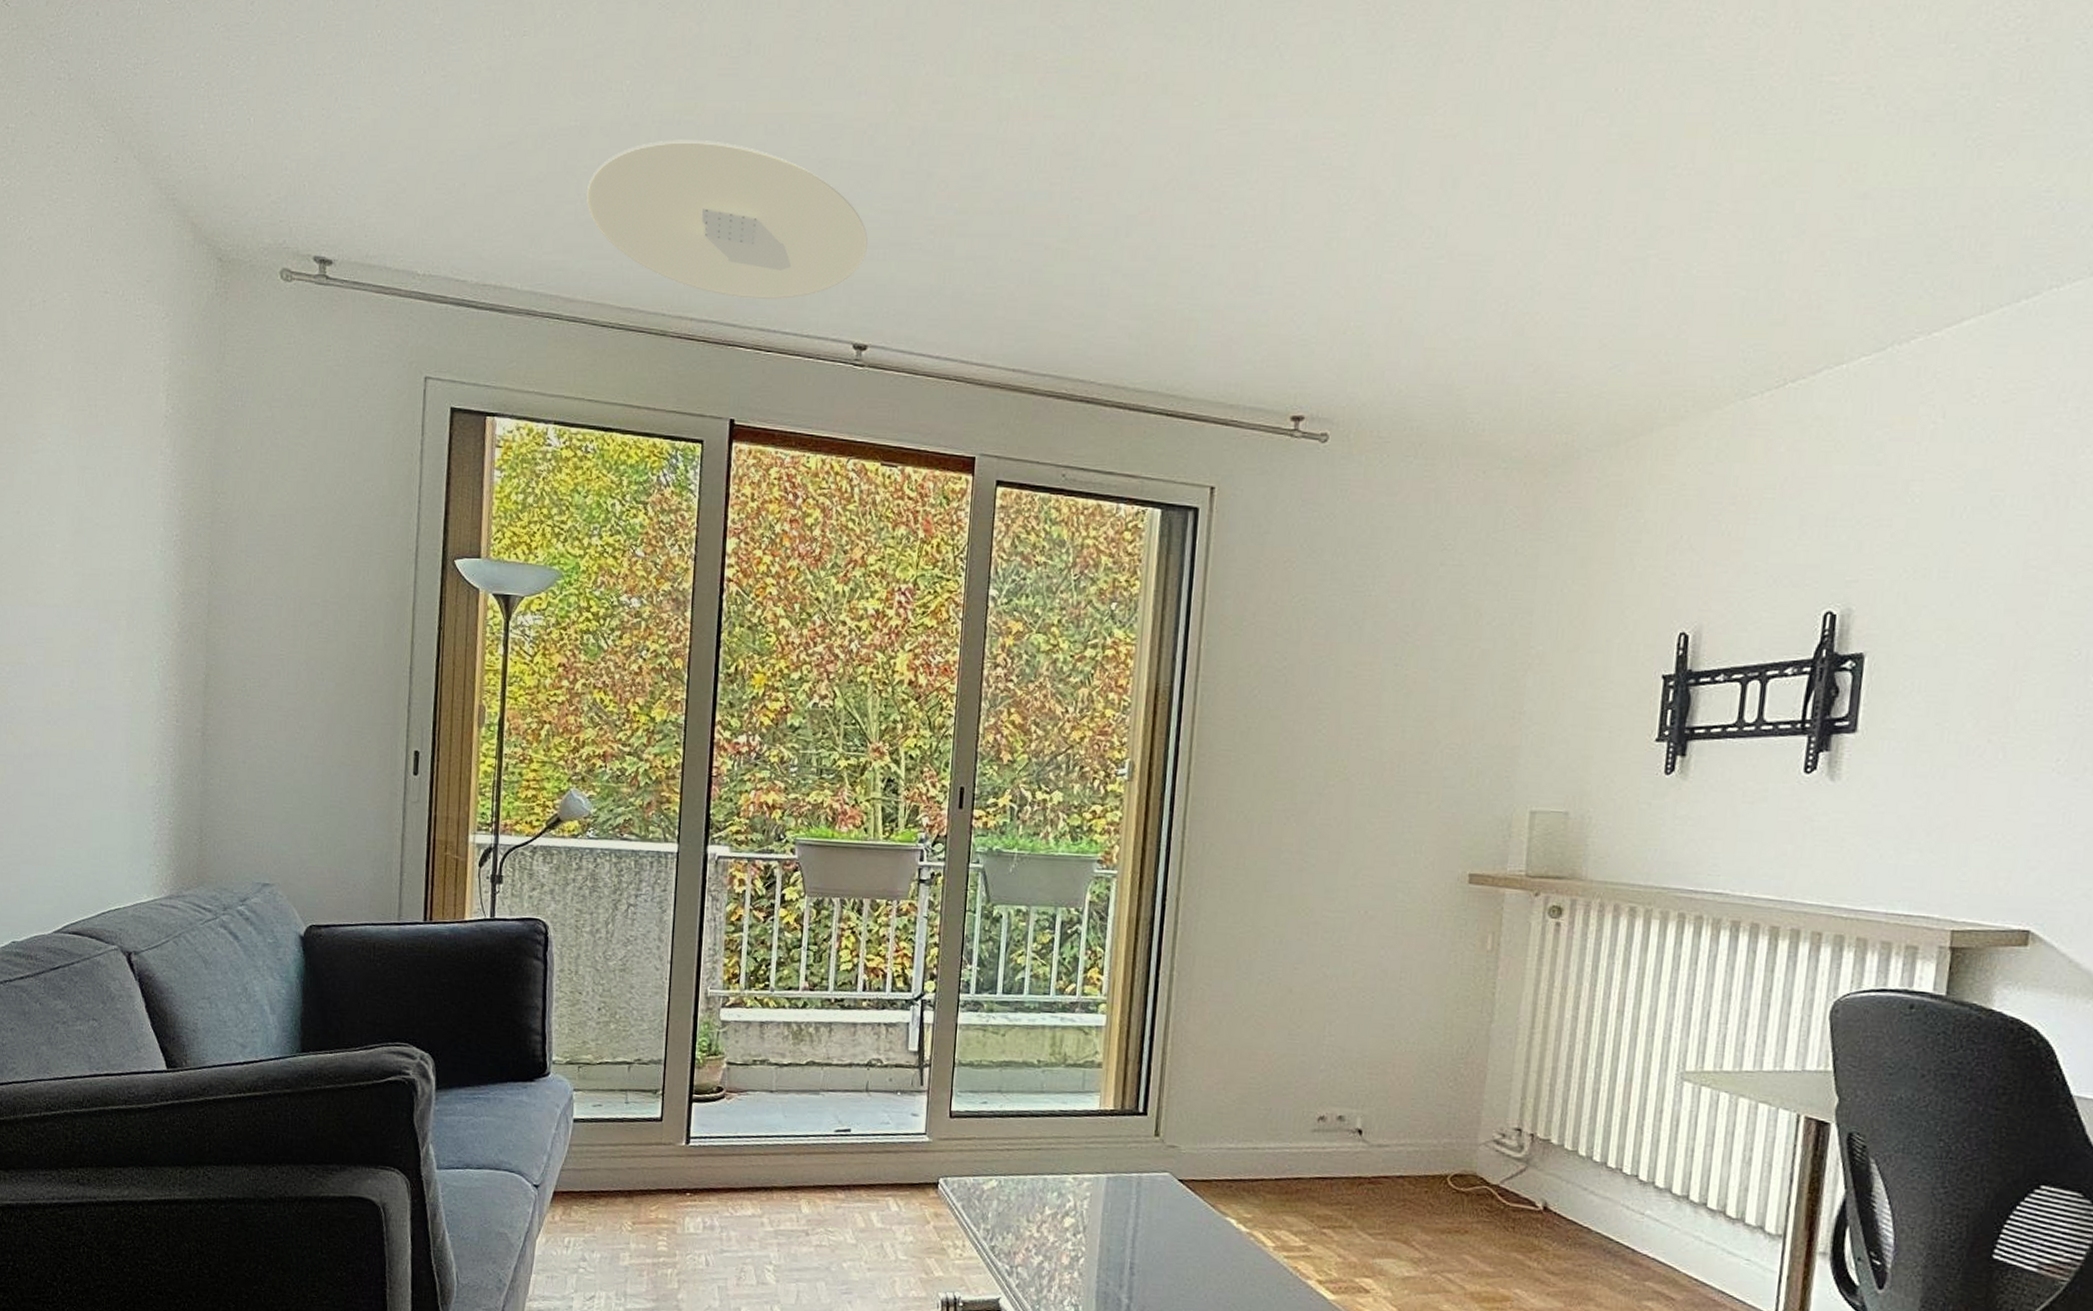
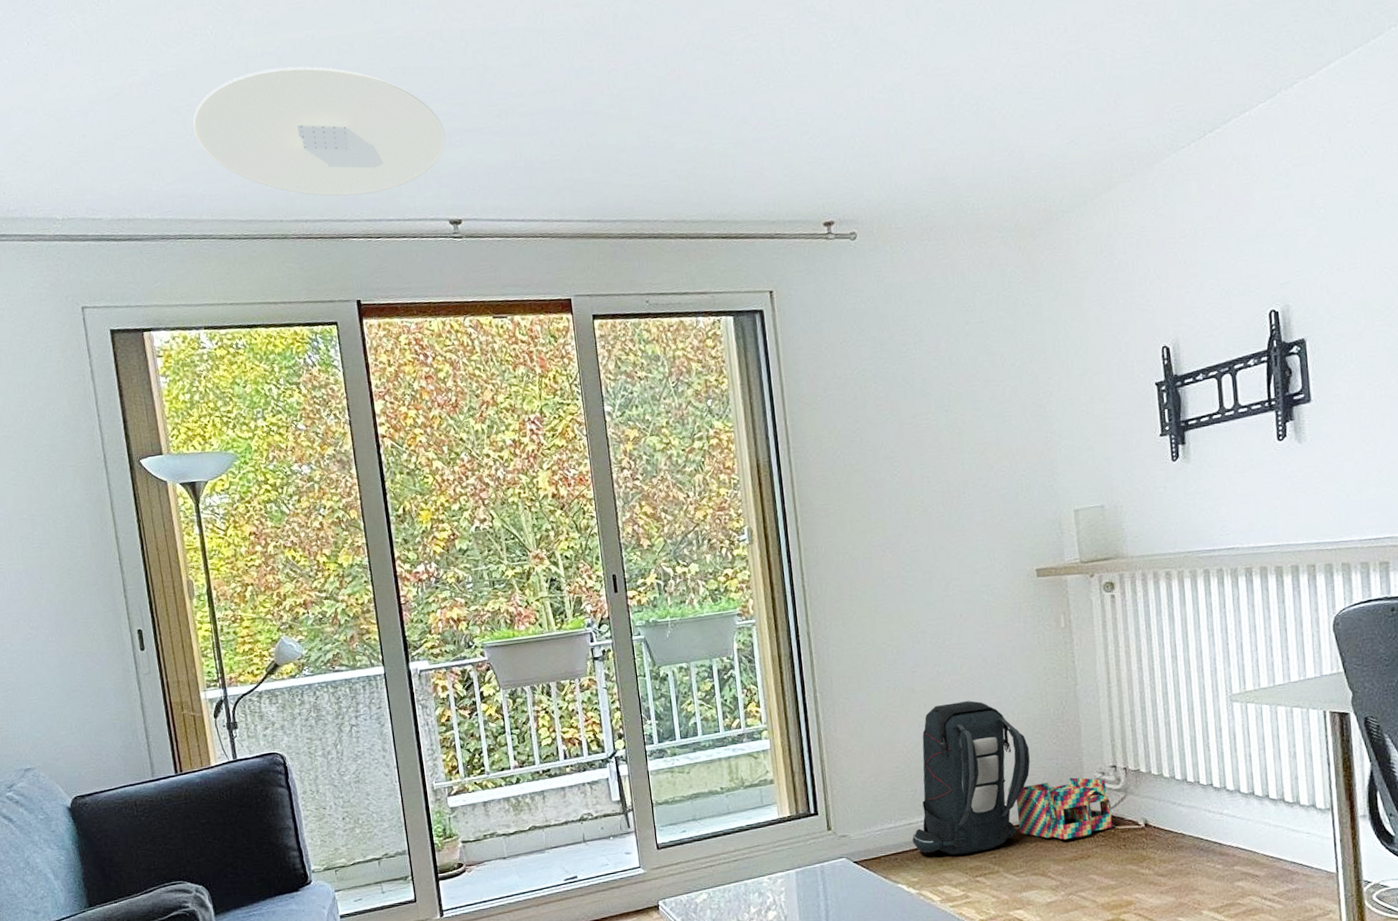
backpack: none [1254,1014,1419,1199] -> present [912,701,1030,855]
toy house: none [1387,1131,1506,1207] -> present [1016,777,1112,840]

